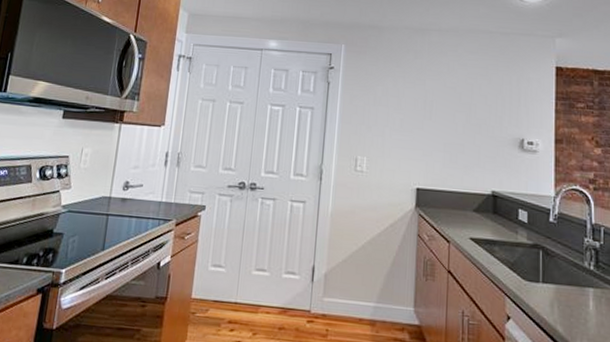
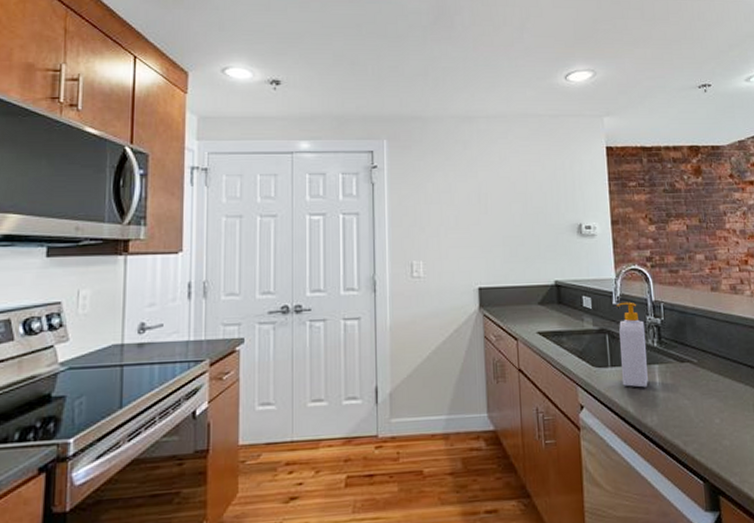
soap bottle: none [552,220,582,310] -> present [616,301,648,388]

